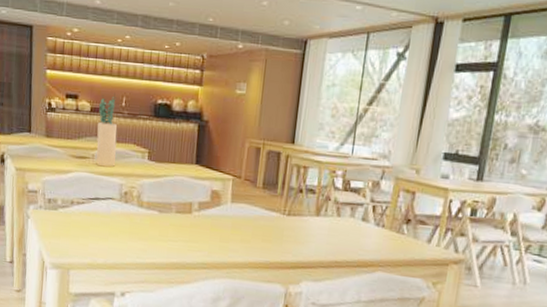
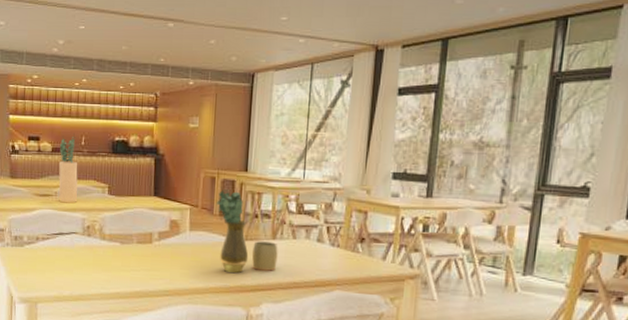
vase: none [259,158,291,249] -> present [215,186,249,273]
mug: none [293,217,322,249] -> present [251,241,278,271]

